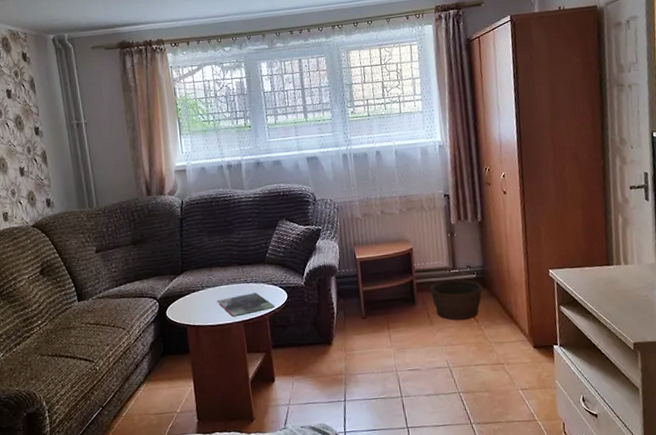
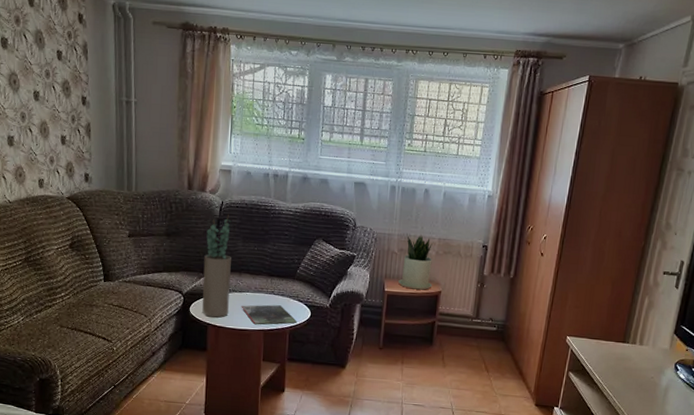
vase: none [171,211,205,318] -> present [202,214,231,318]
planter: none [367,196,403,252] -> present [398,235,434,290]
basket: present [429,279,483,321] -> none [449,327,500,368]

